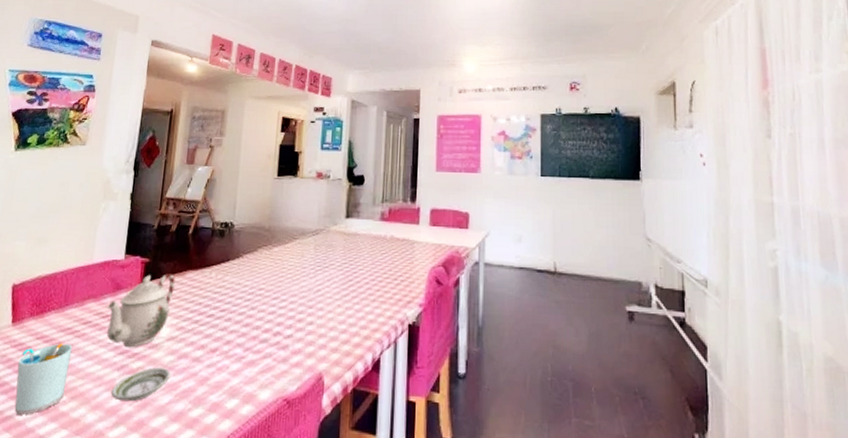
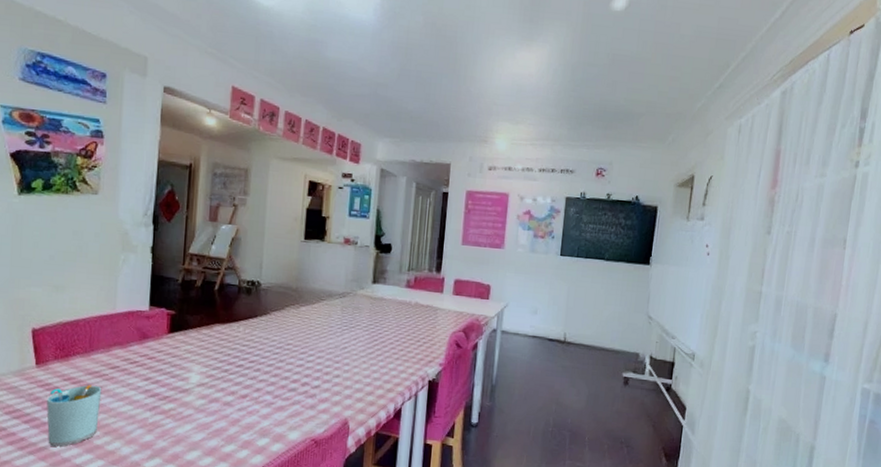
teapot: present [106,273,175,348] -> none [134,325,203,392]
saucer: present [111,367,171,402] -> none [144,409,203,438]

